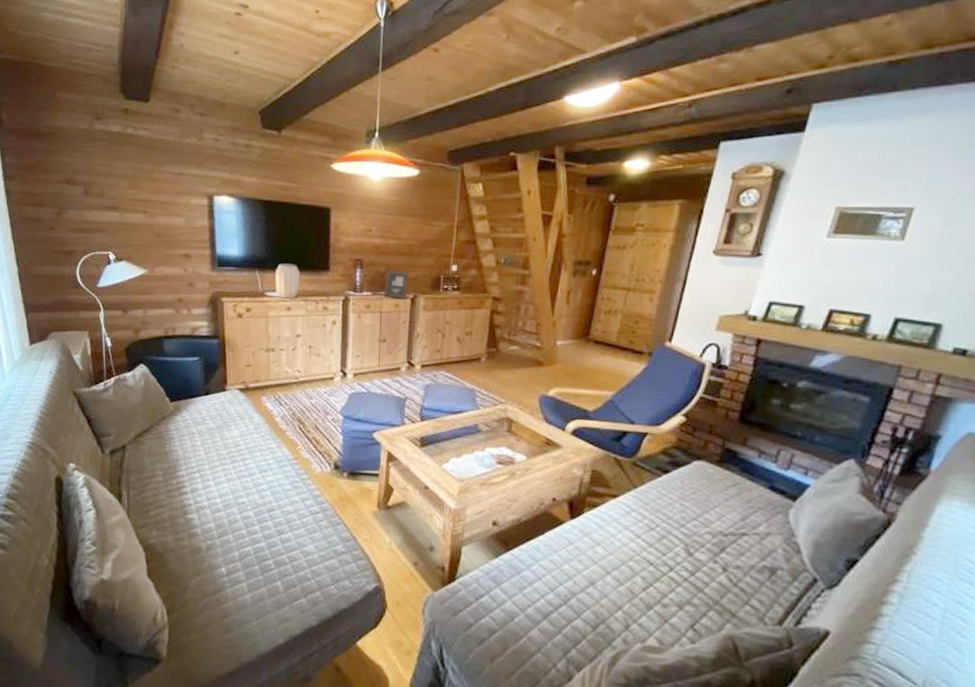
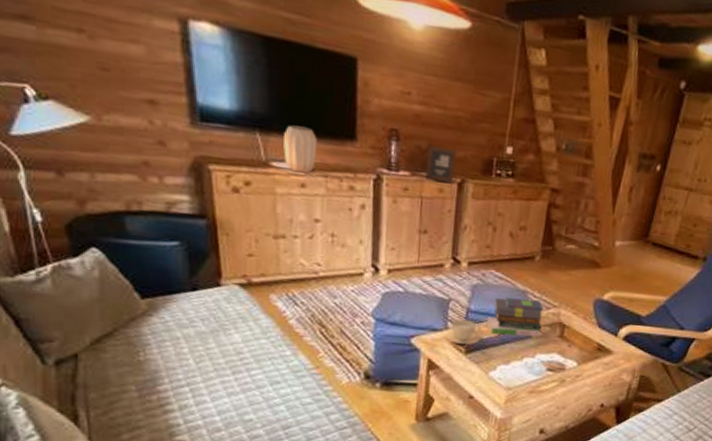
teacup: none [402,416,434,439] -> present [444,319,481,345]
books: none [438,396,491,432] -> present [486,298,543,337]

